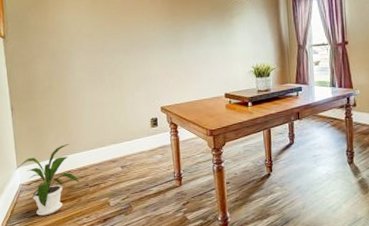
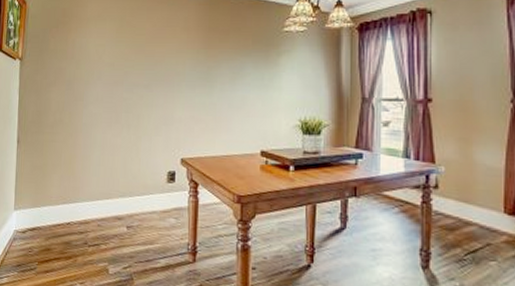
house plant: present [16,144,80,216] -> none [12,190,79,273]

